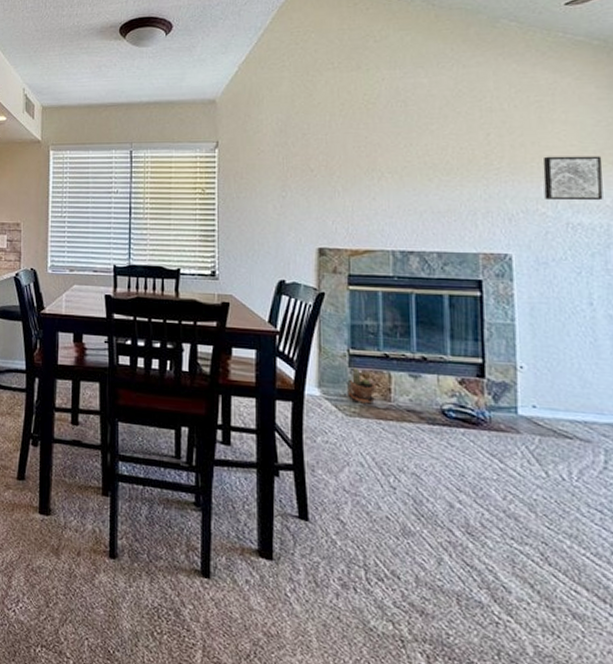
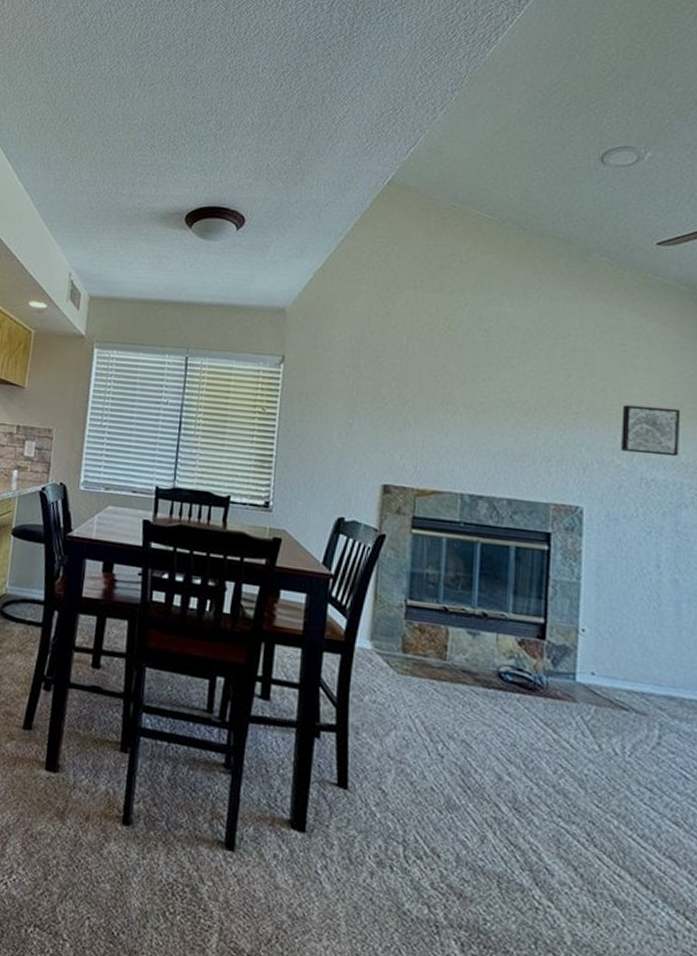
potted plant: present [349,368,376,404] -> none [403,620,432,662]

